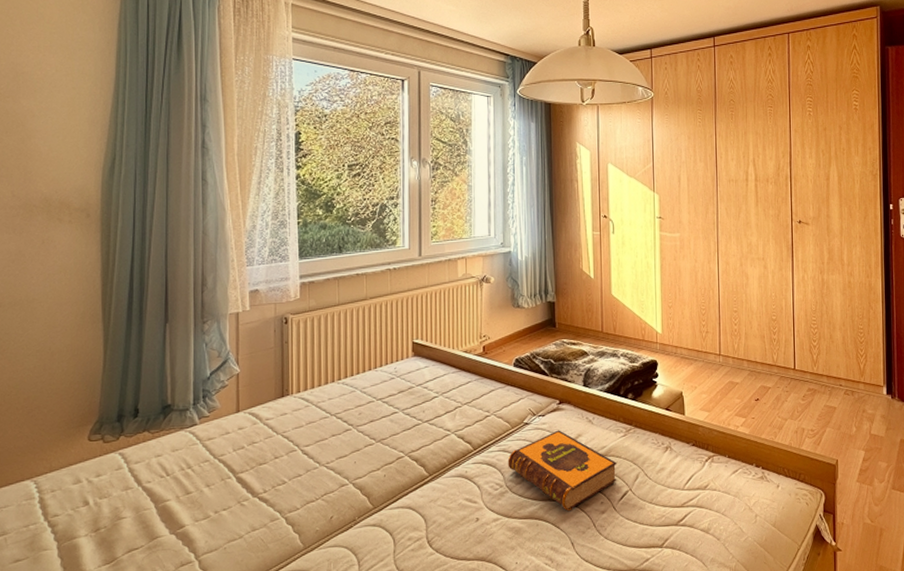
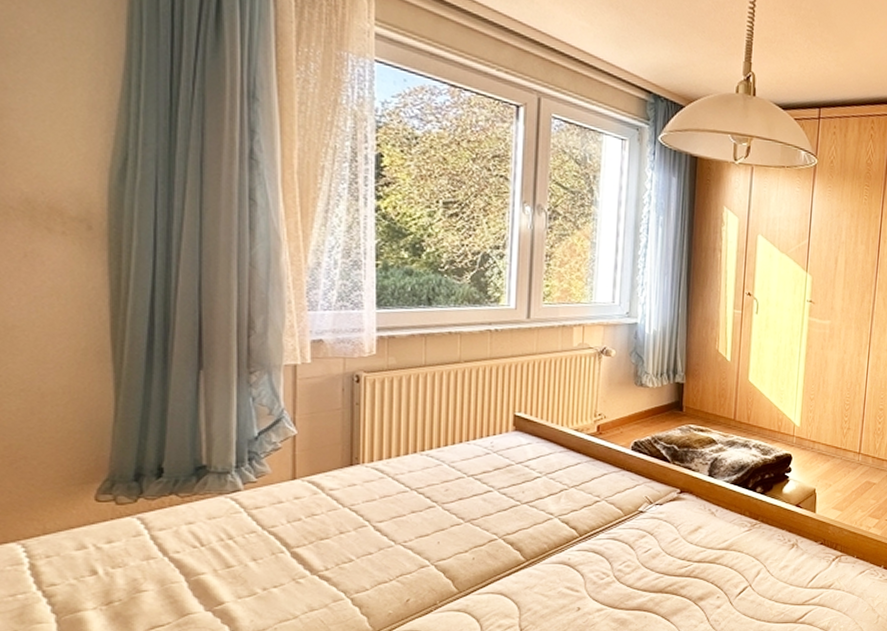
hardback book: present [507,430,617,511] -> none [617,520,738,605]

